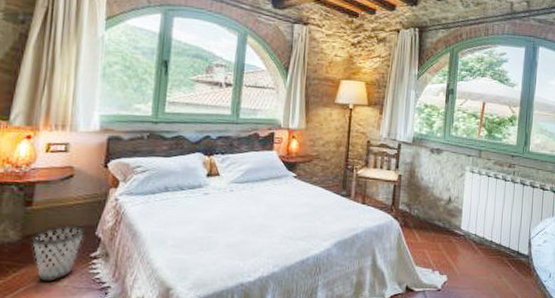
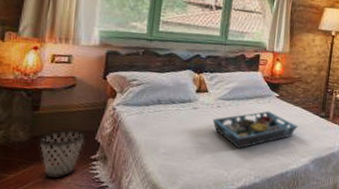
serving tray: none [225,192,318,236] -> present [212,111,298,149]

